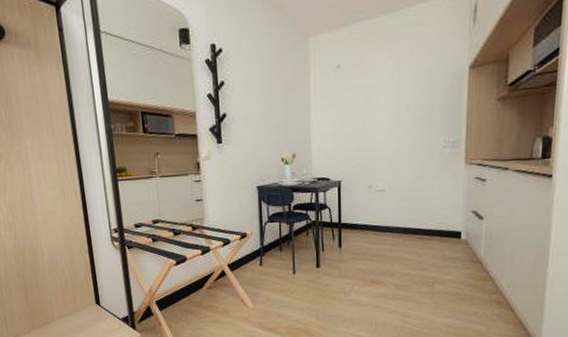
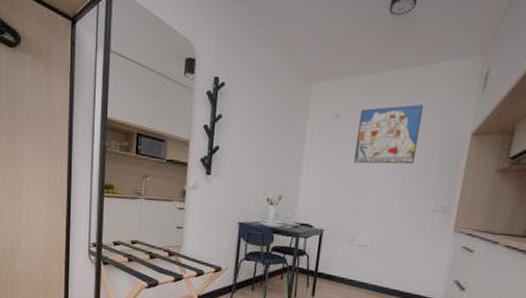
wall art: none [360,45,419,111] -> present [353,105,423,164]

